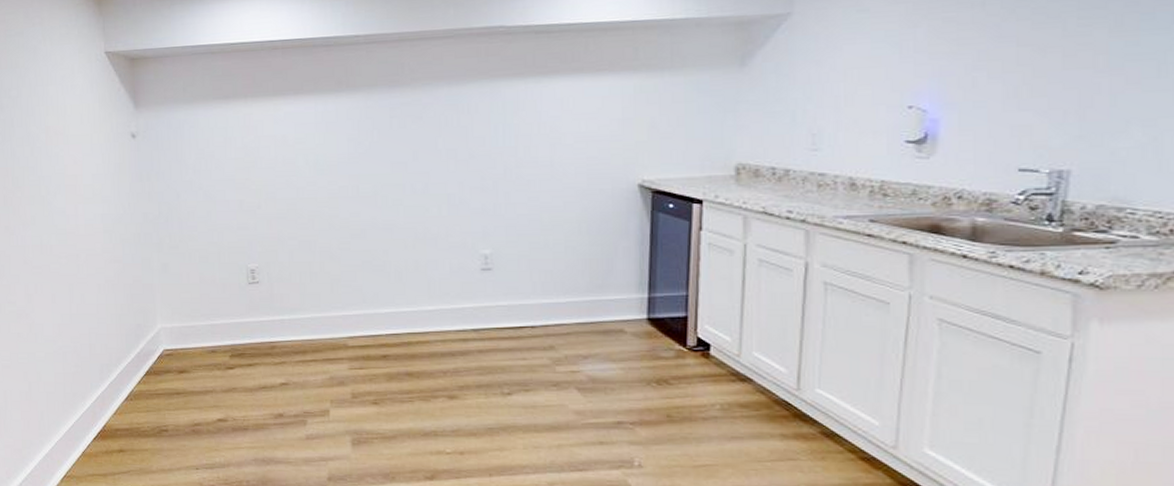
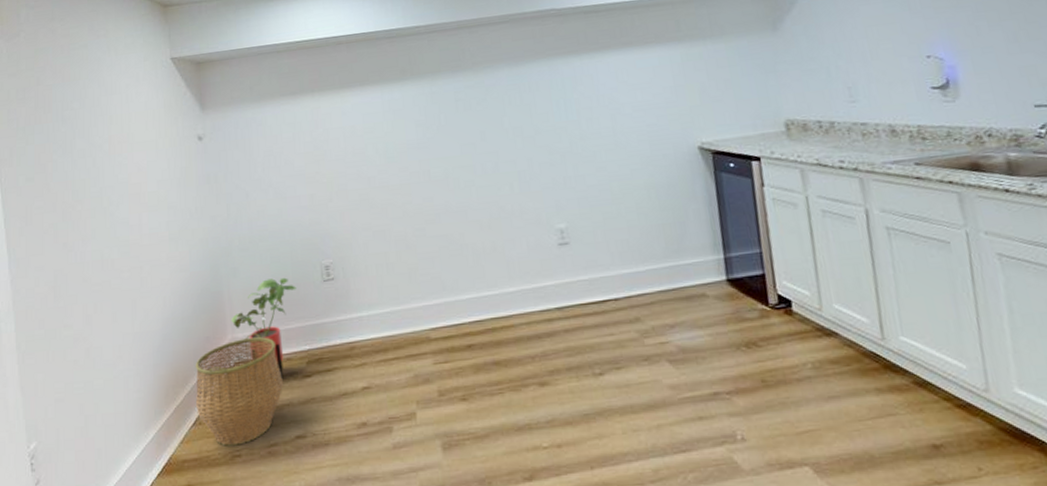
basket: none [127,325,207,422] -> present [195,333,283,446]
house plant: none [161,277,223,370] -> present [231,277,297,383]

